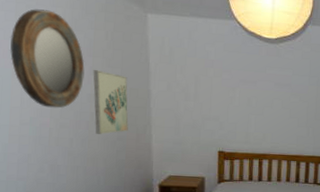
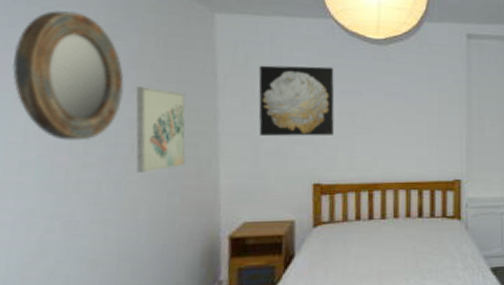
wall art: none [179,56,236,115] -> present [258,65,335,136]

